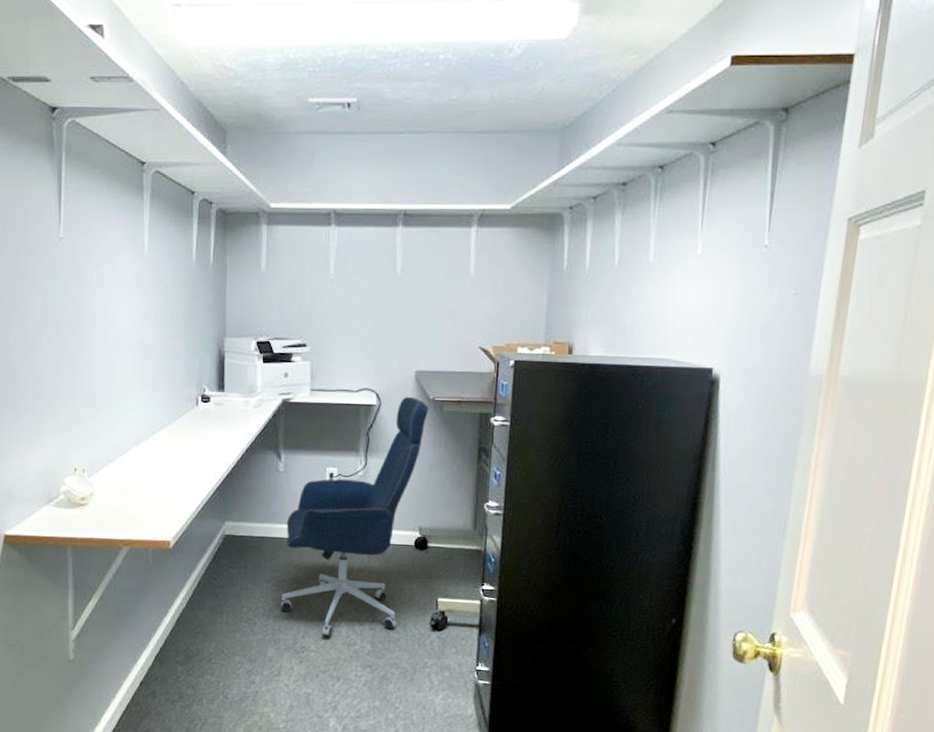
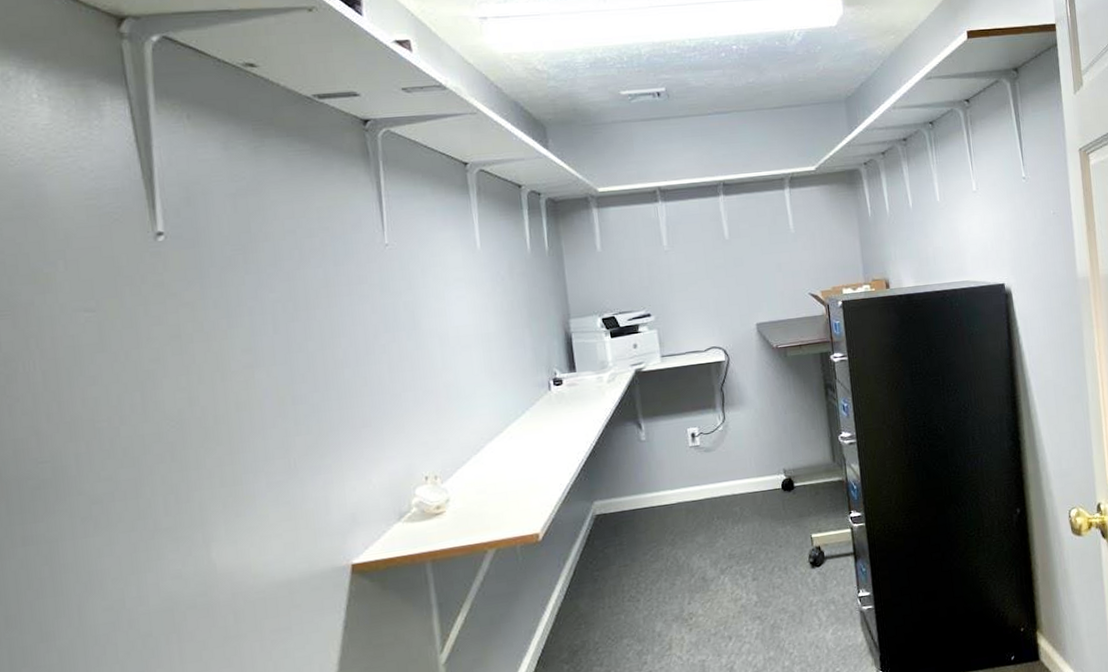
office chair: present [281,396,428,638] -> none [655,347,778,598]

